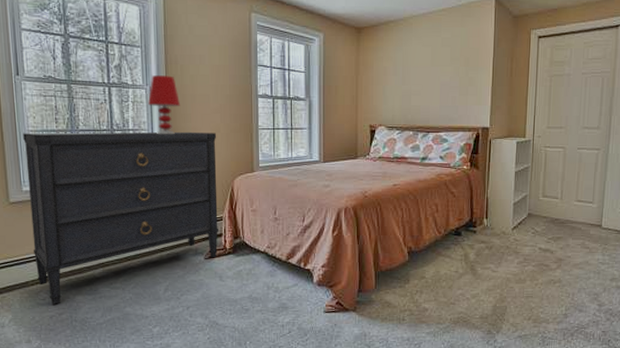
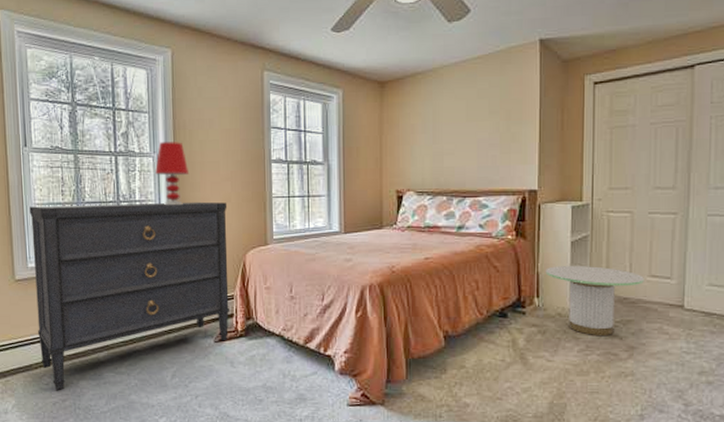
side table: none [493,192,572,250] -> present [545,266,644,335]

